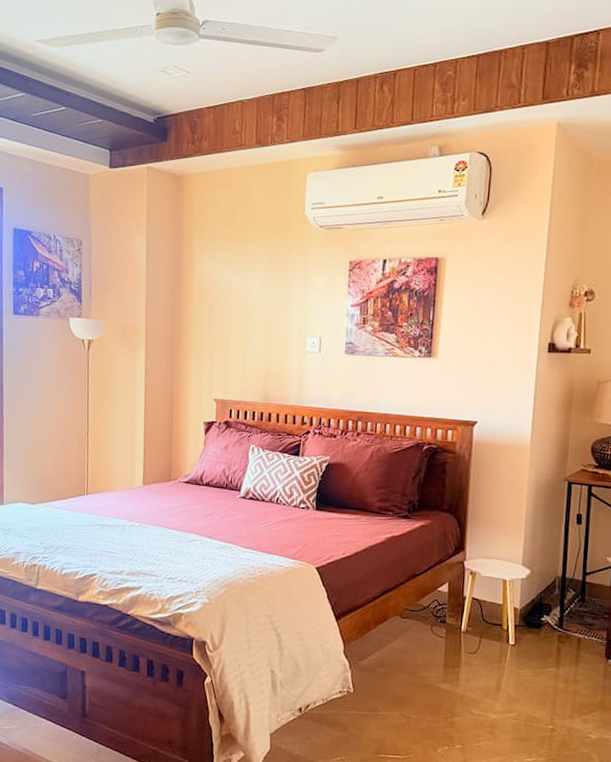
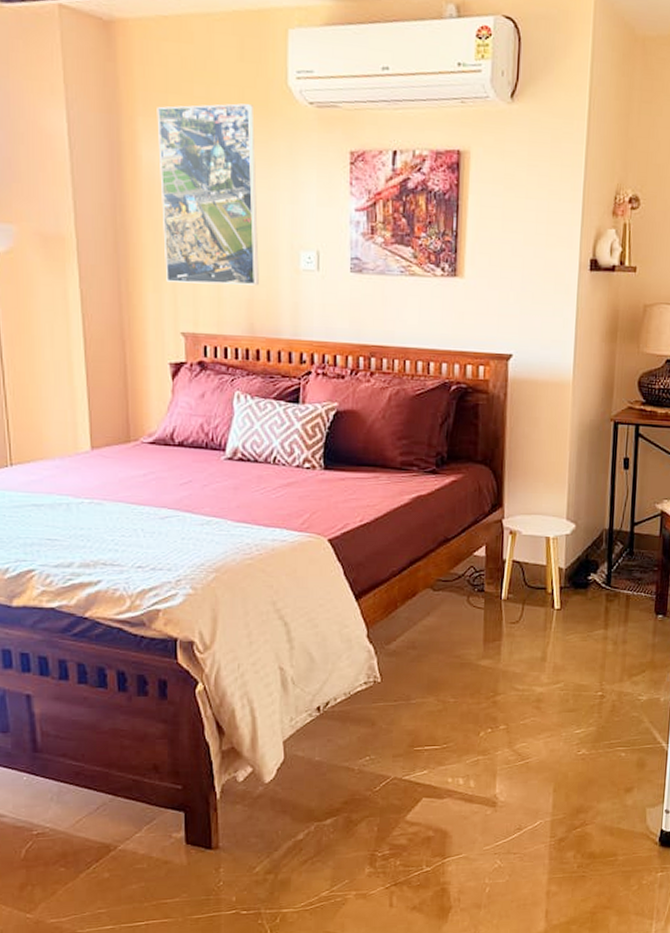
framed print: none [206,229,278,364] -> present [157,103,259,286]

